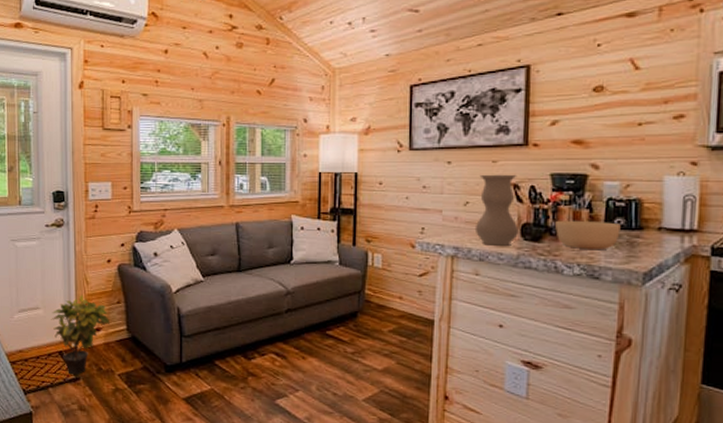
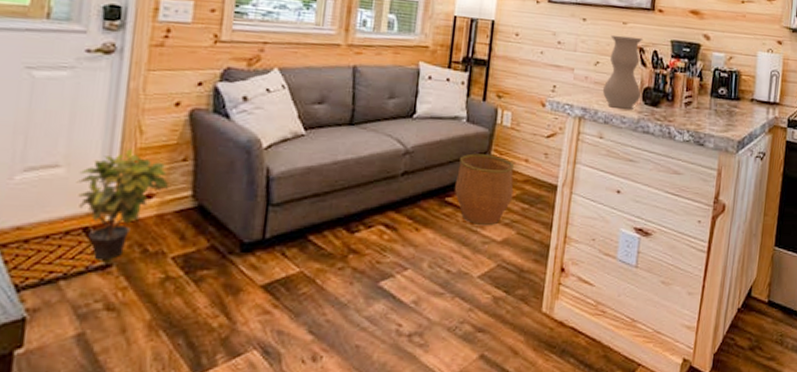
basket: none [333,292,390,355] -> present [454,153,515,225]
bowl: present [555,220,621,250] -> none [671,86,723,118]

